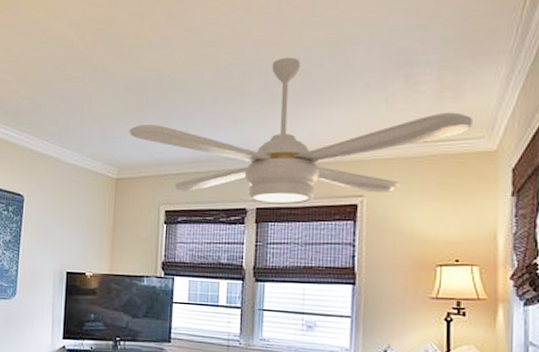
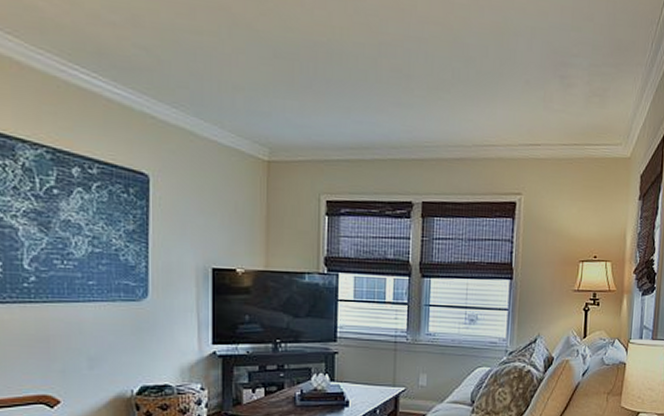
ceiling fan: present [129,57,472,204] -> none [281,40,613,200]

